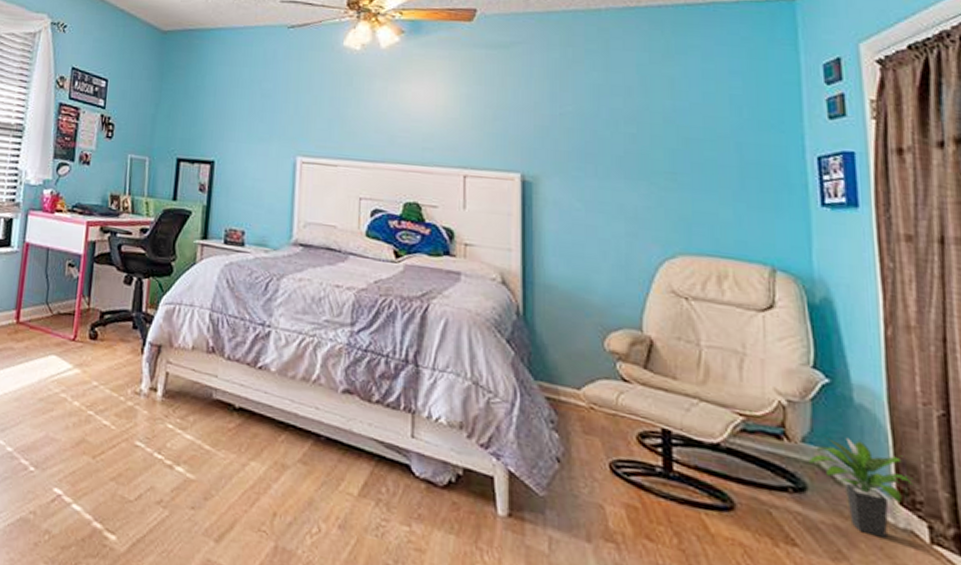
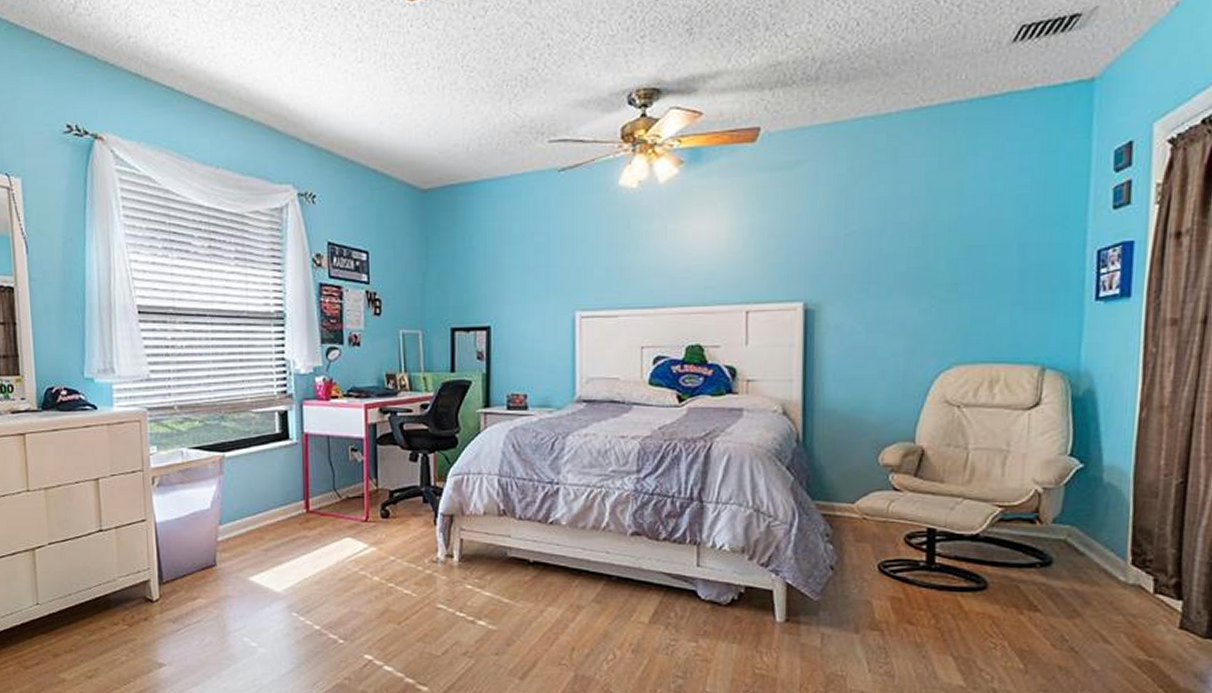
potted plant: present [809,437,913,538] -> none [1057,513,1146,594]

